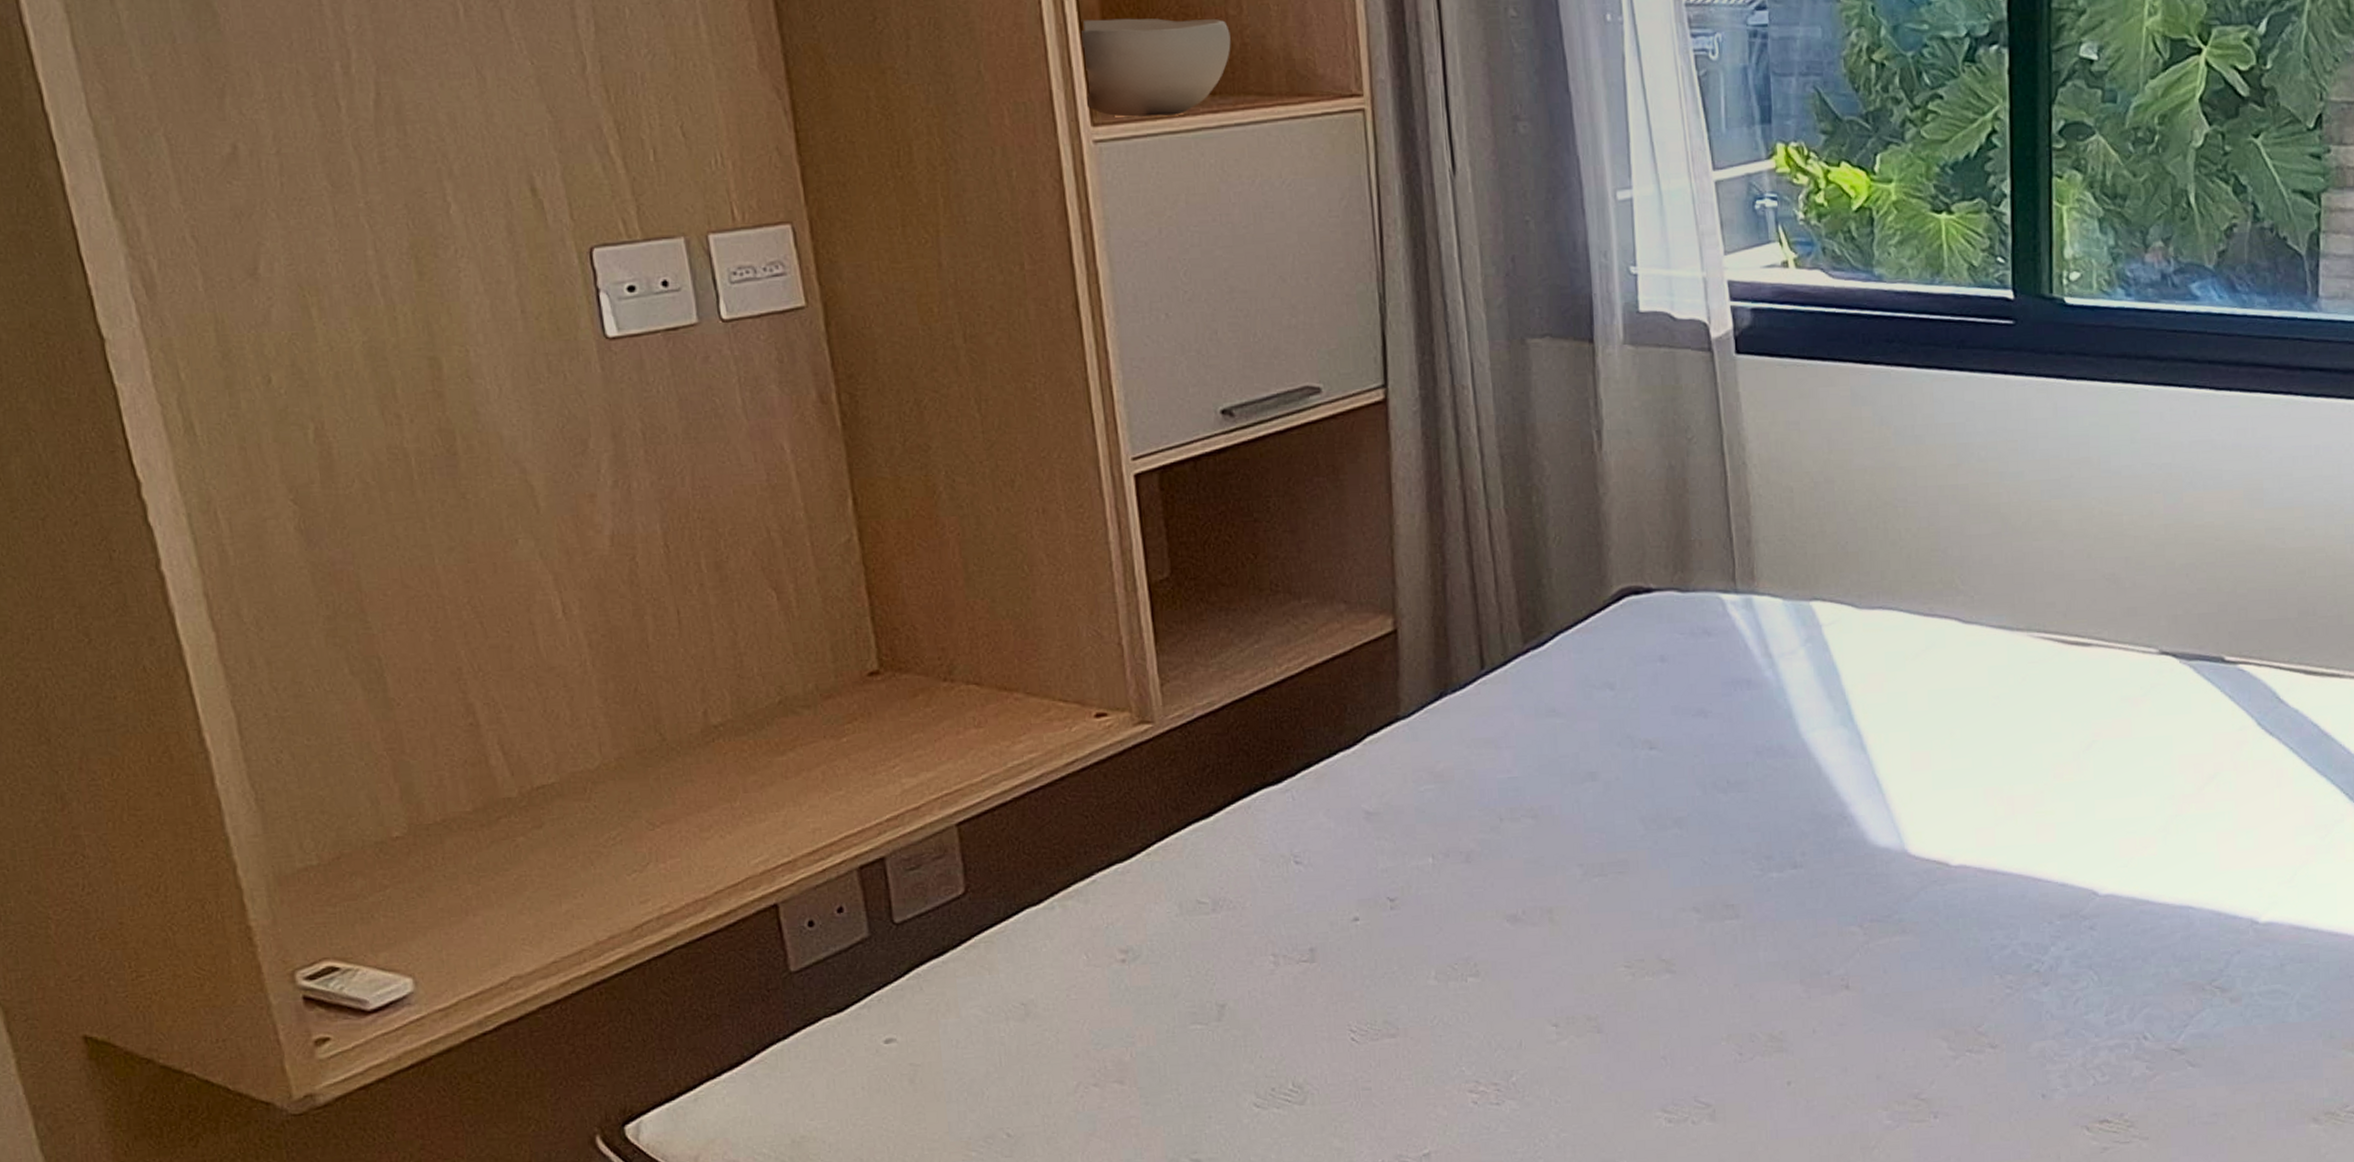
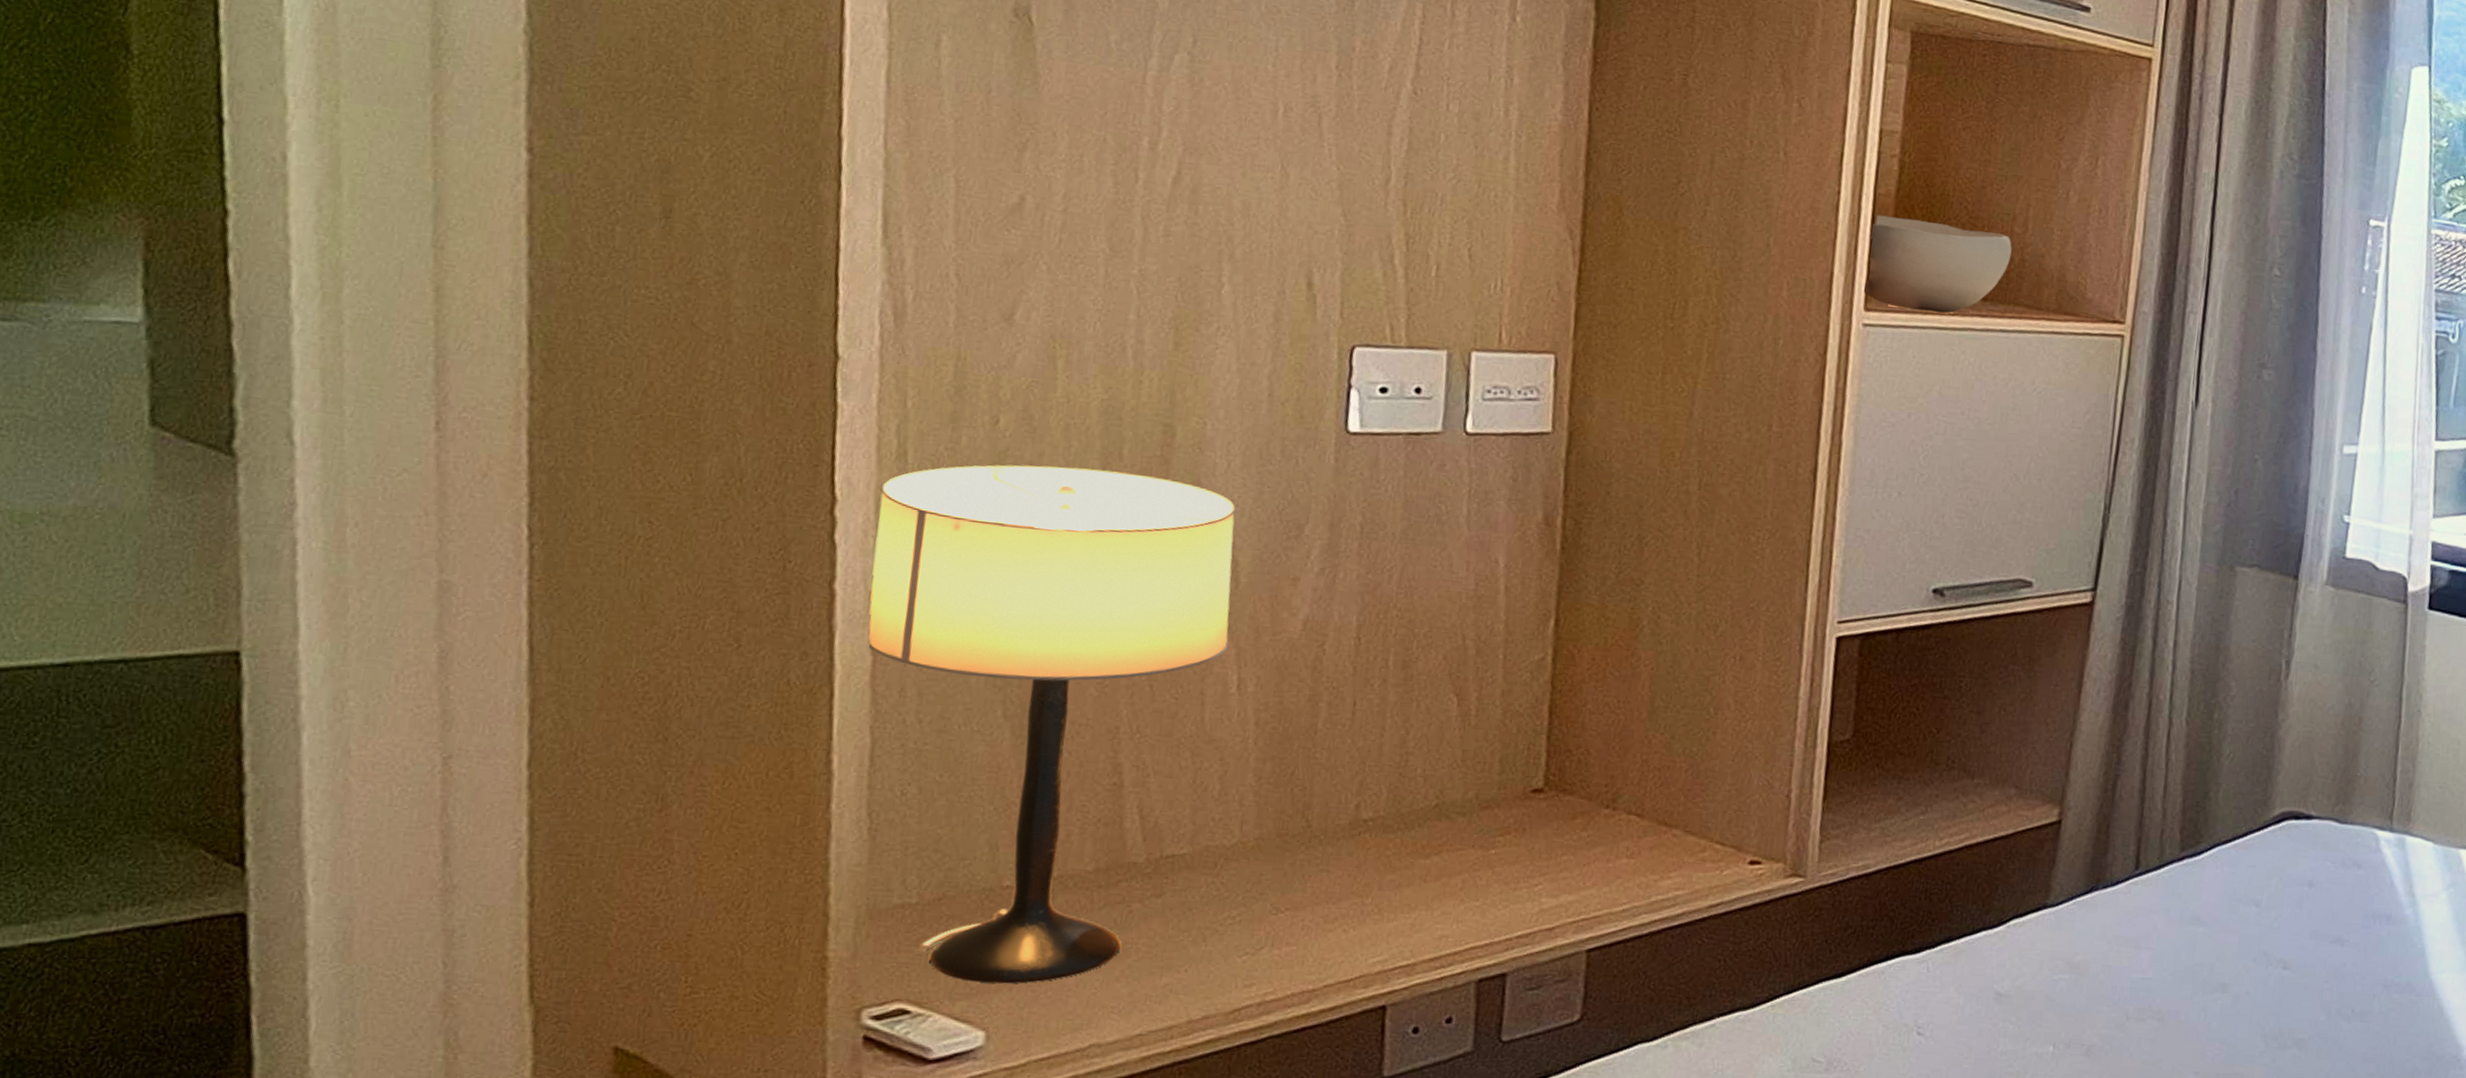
table lamp: none [178,412,545,932] -> present [866,464,1236,984]

